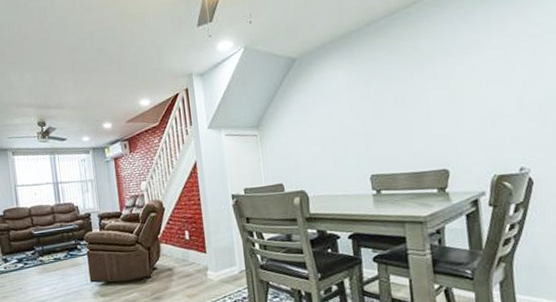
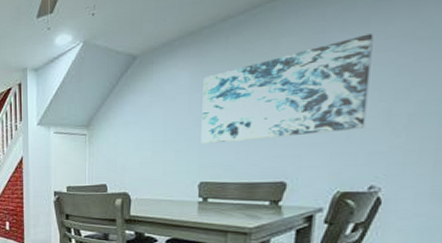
wall art: none [359,33,505,138] -> present [201,33,374,144]

